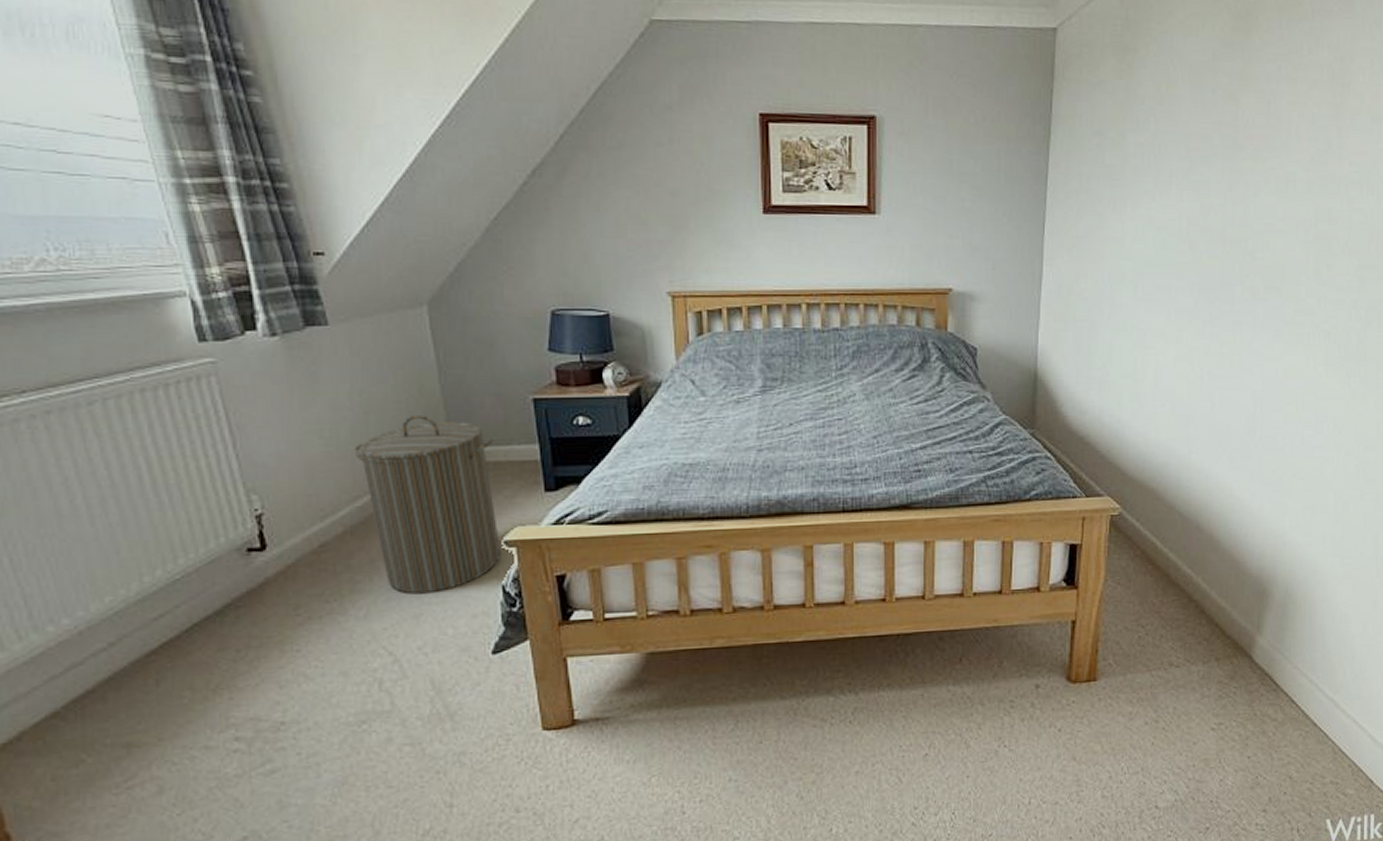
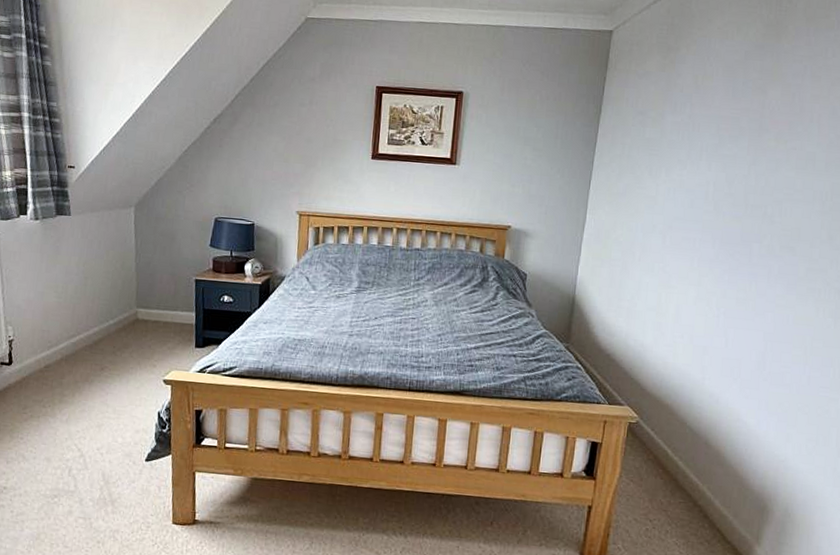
laundry hamper: present [353,414,502,594] -> none [74,282,166,411]

